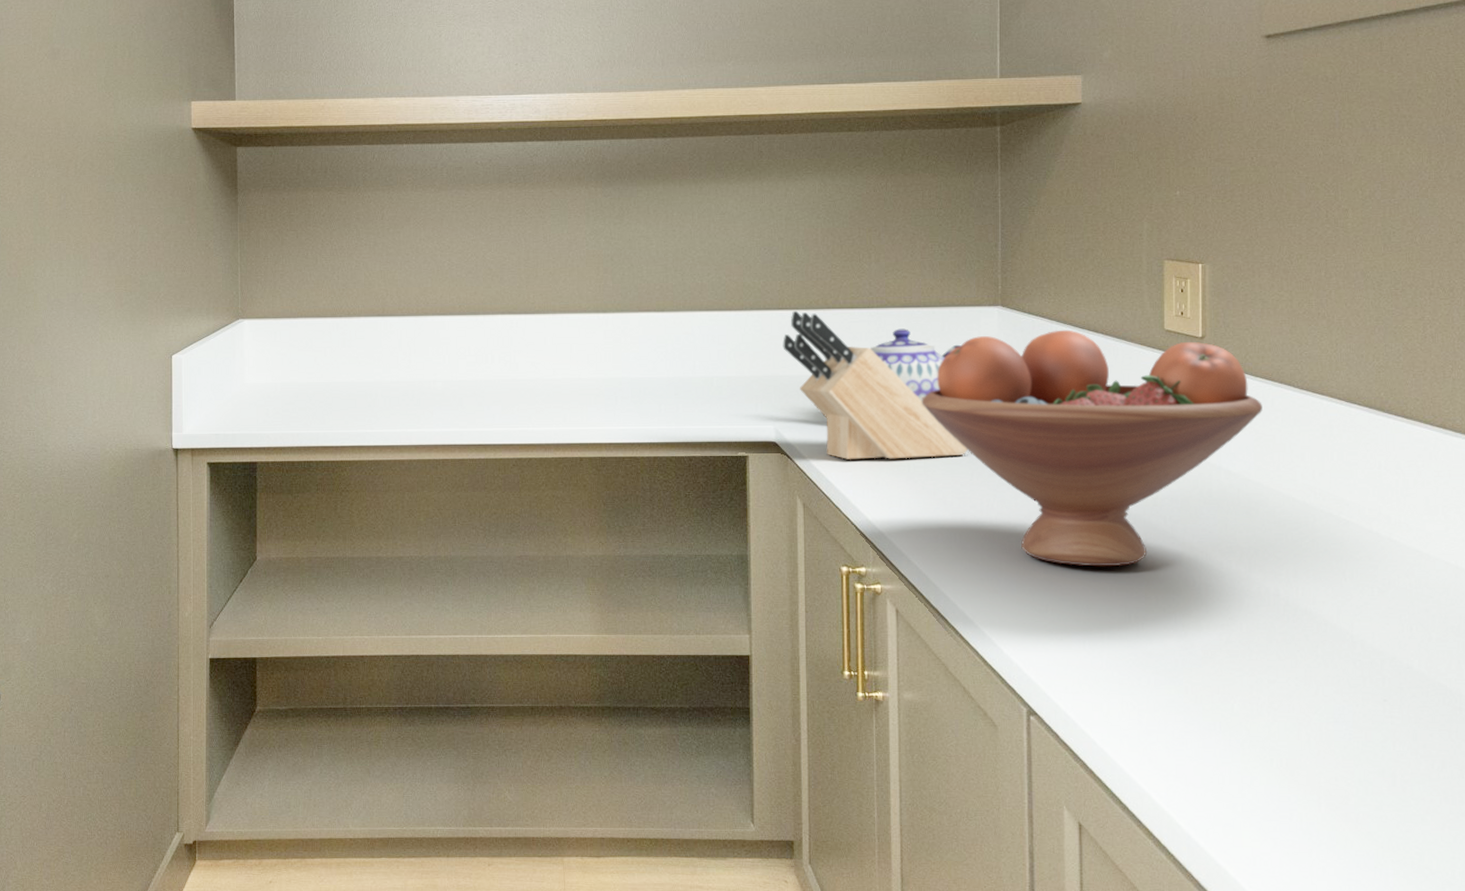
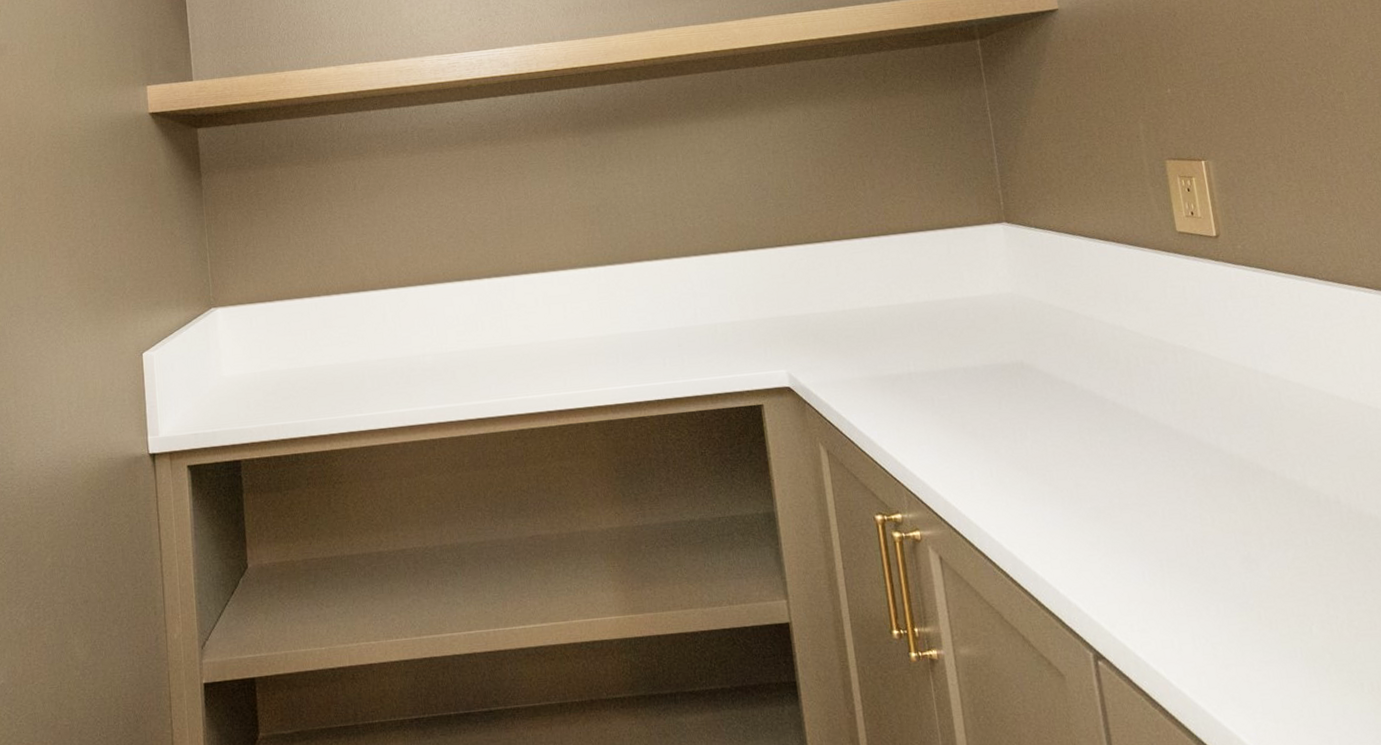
knife block: present [783,310,968,459] -> none [785,246,992,399]
teapot: present [870,328,961,402] -> none [877,255,971,330]
fruit bowl: present [922,330,1263,567] -> none [937,241,1291,491]

